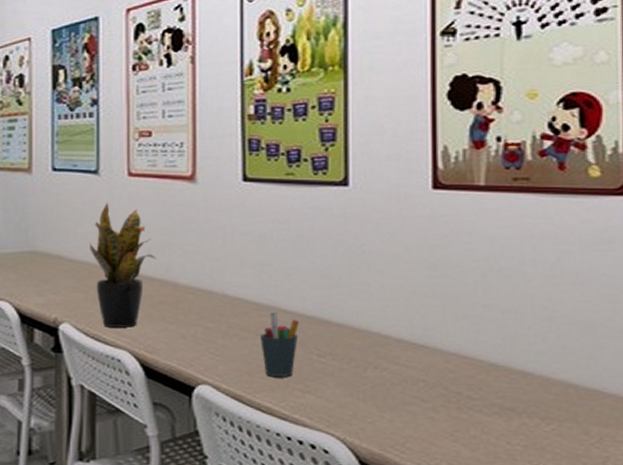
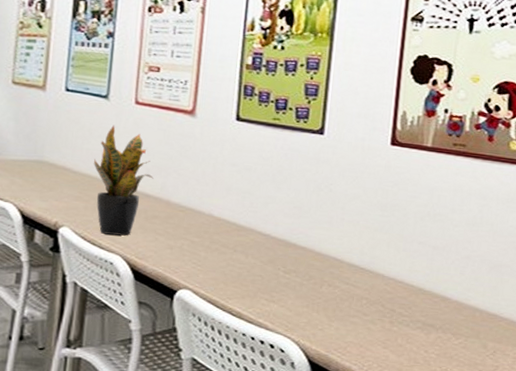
pen holder: present [261,312,300,377] -> none [237,233,272,288]

